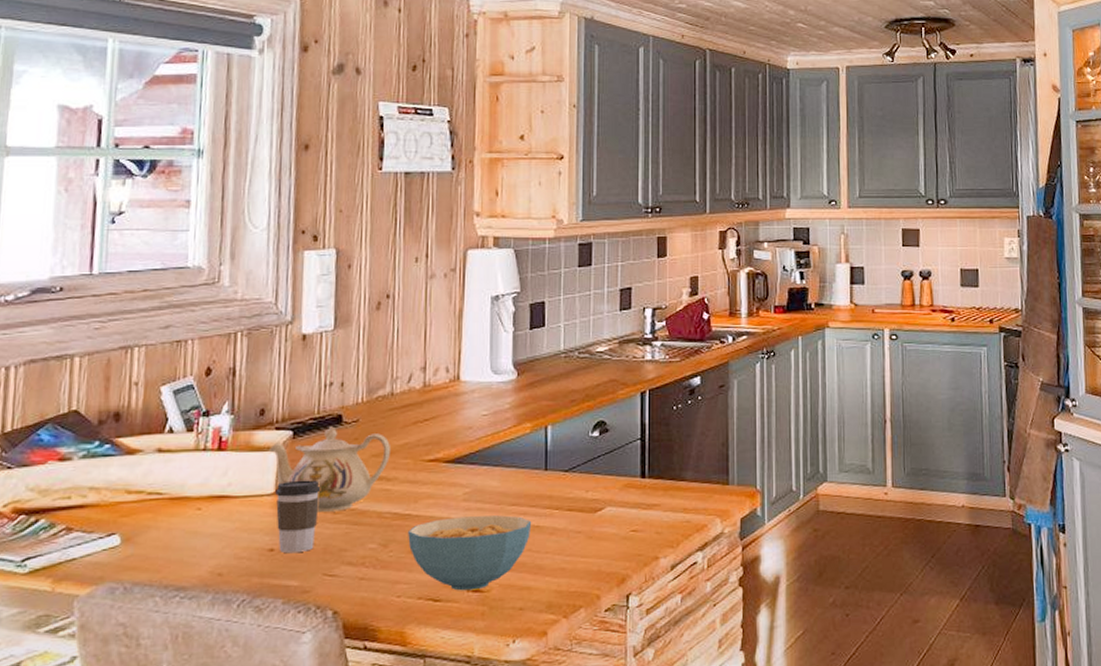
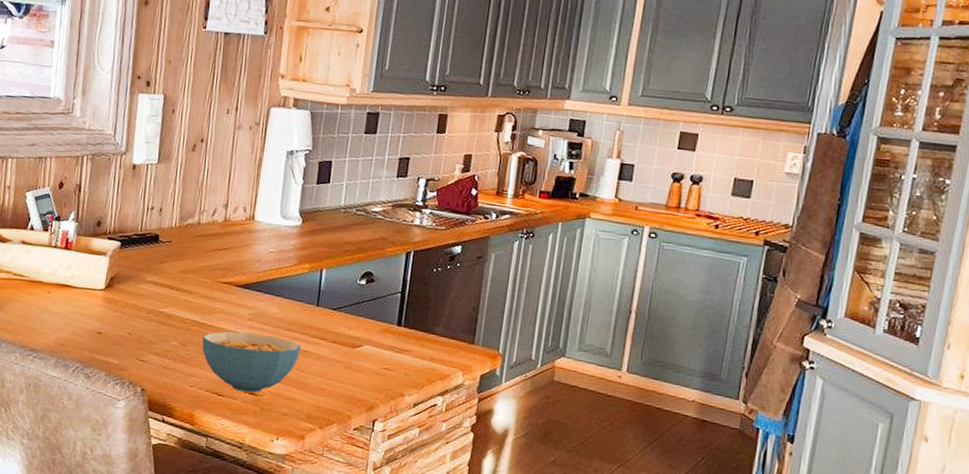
teapot: present [270,426,390,512] -> none [103,243,194,312]
coffee cup: present [275,479,321,553] -> none [104,281,139,339]

